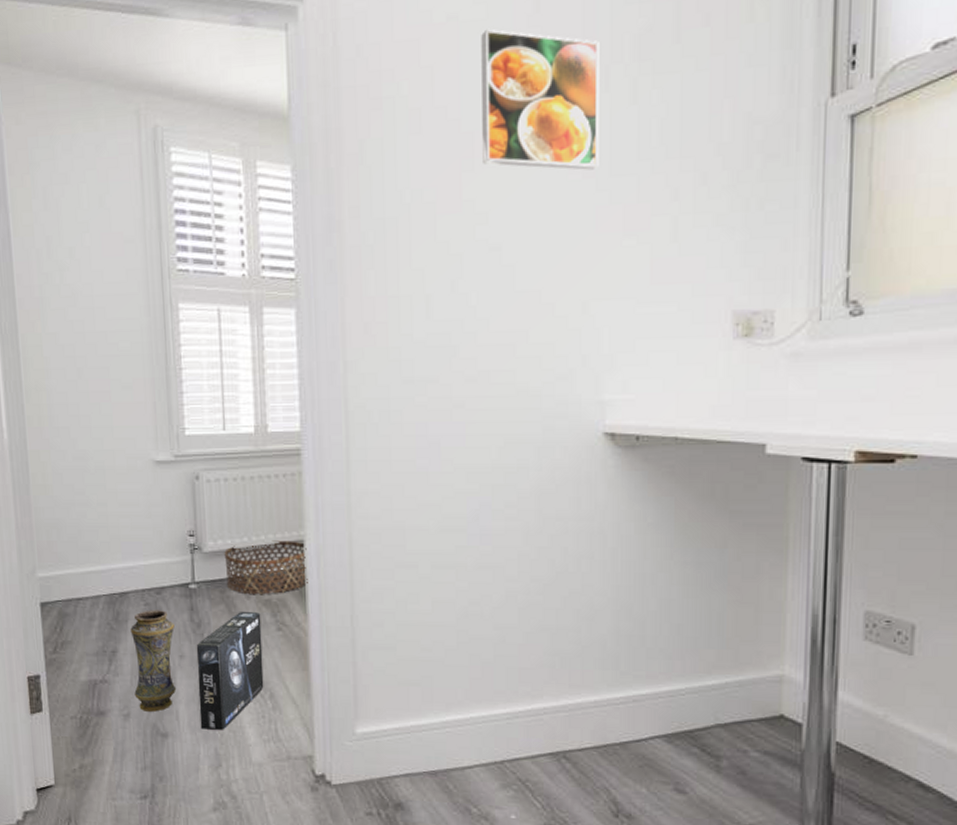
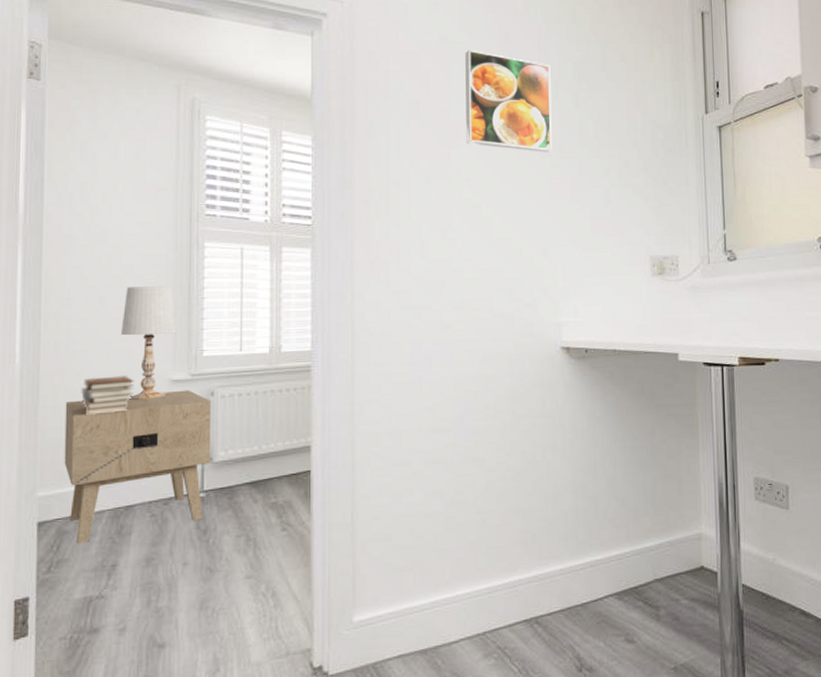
nightstand: none [54,472,200,627] -> present [64,390,212,544]
book stack: none [67,454,119,496] -> present [81,375,134,415]
table lamp: none [100,355,156,481] -> present [121,286,177,400]
vase: present [130,610,176,712] -> none [132,520,180,623]
box: present [196,611,264,730] -> none [200,514,267,635]
basket: present [224,540,308,595] -> none [234,447,313,499]

